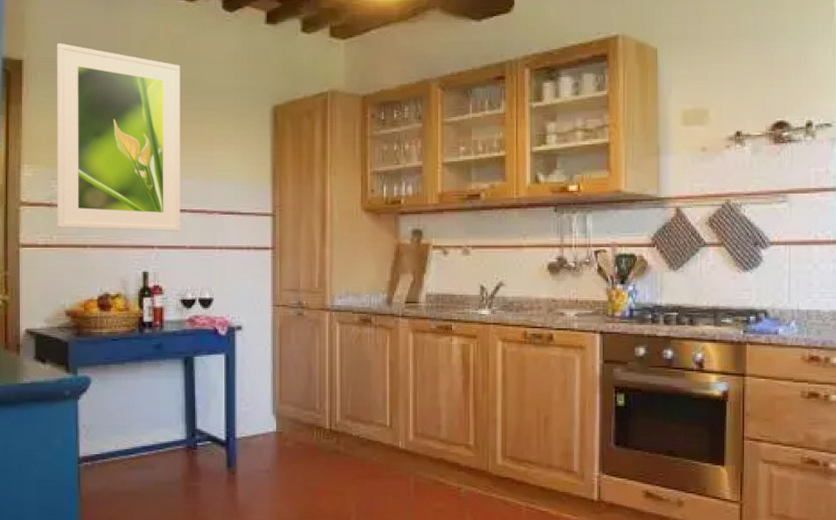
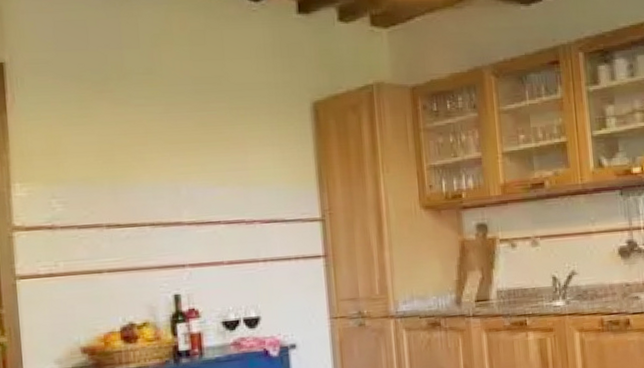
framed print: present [56,43,181,232] -> none [47,41,216,253]

